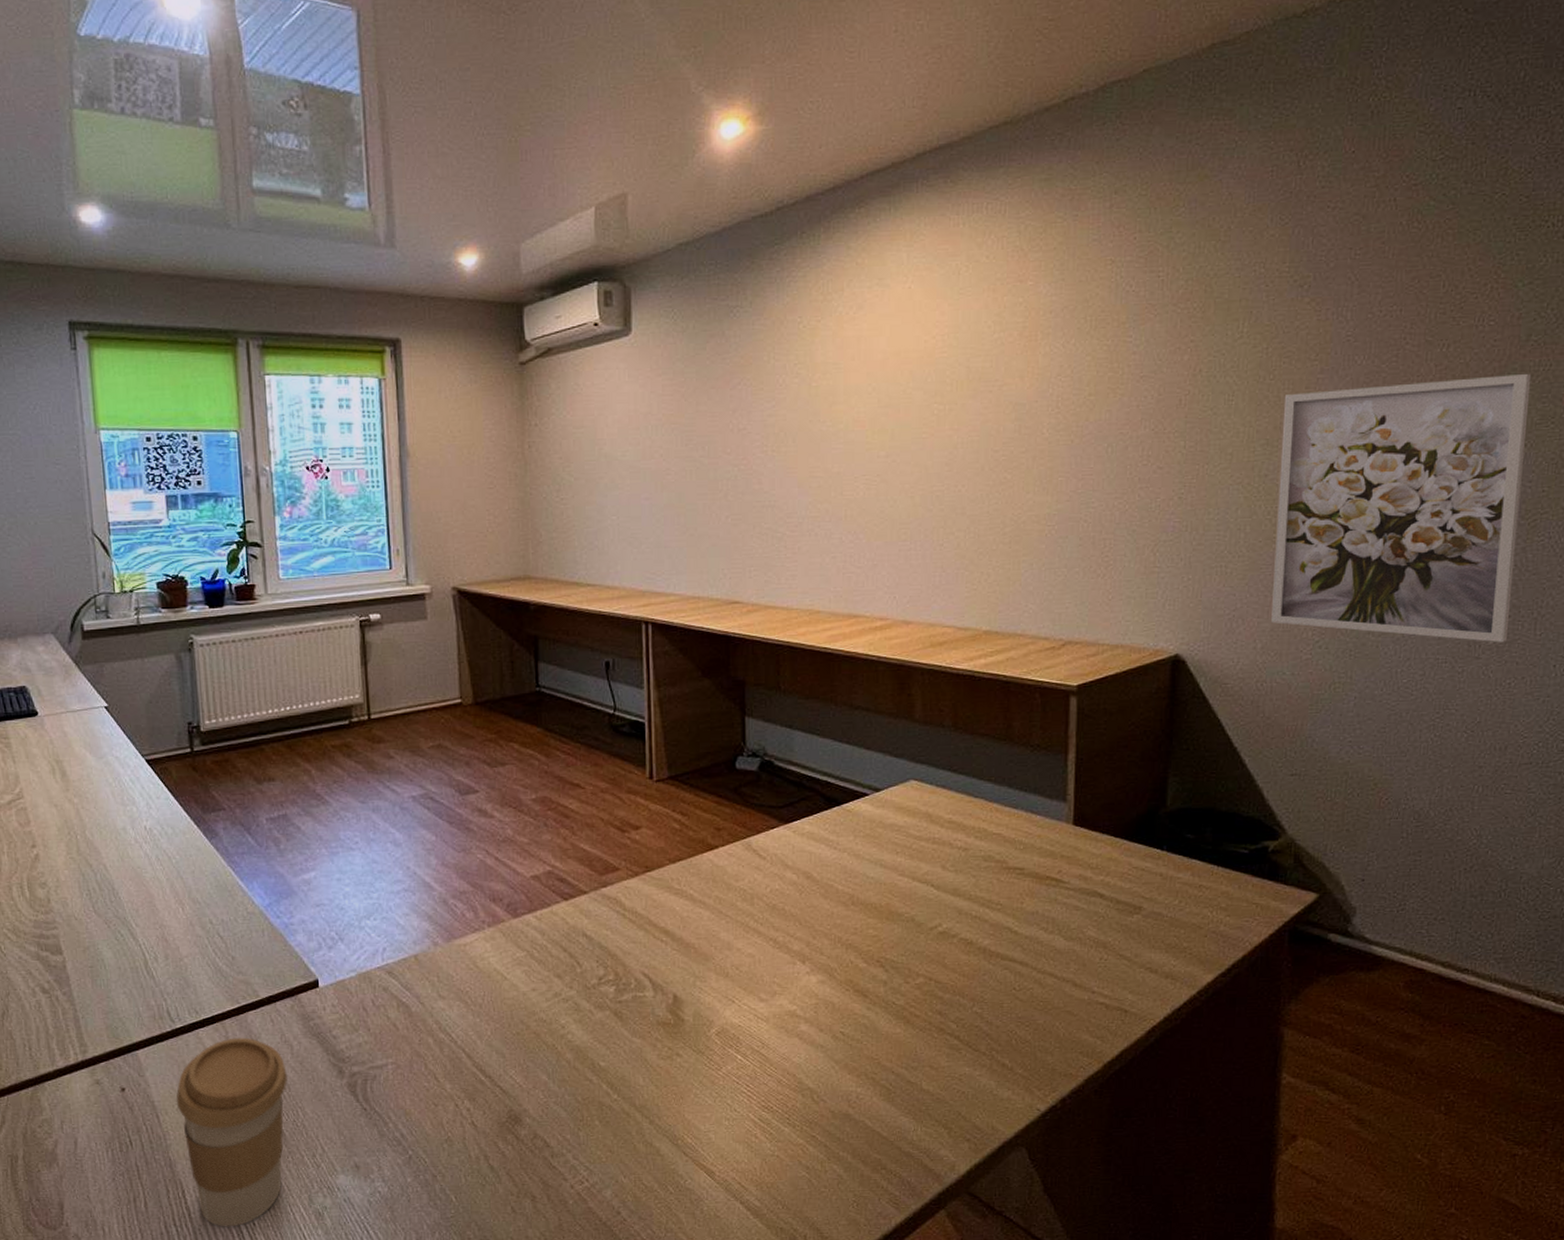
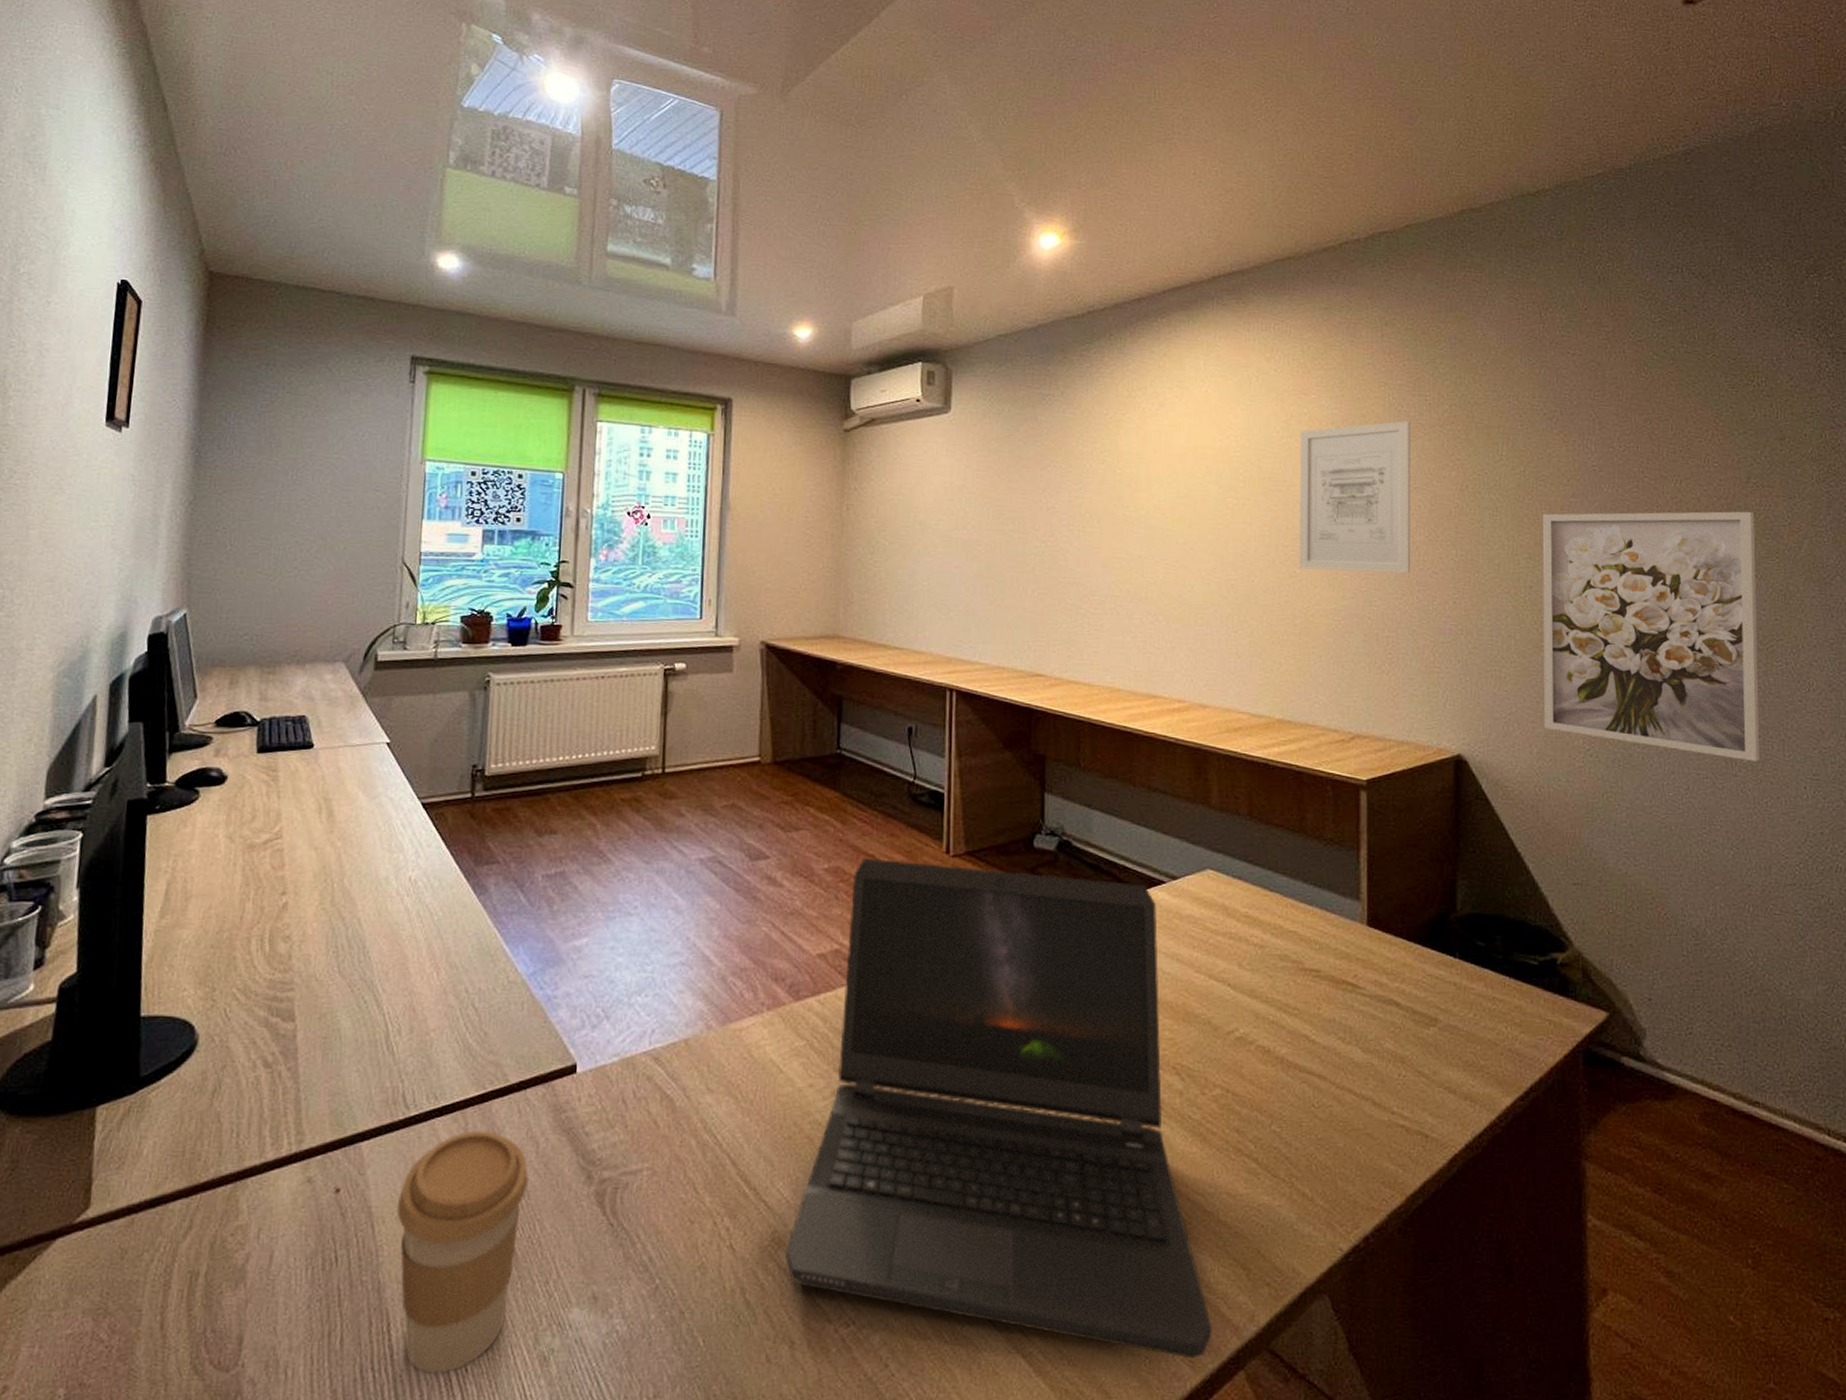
laptop computer: none [522,787,916,1201] -> present [786,857,1213,1359]
wall art: none [1010,302,1140,474] -> present [1299,421,1411,573]

